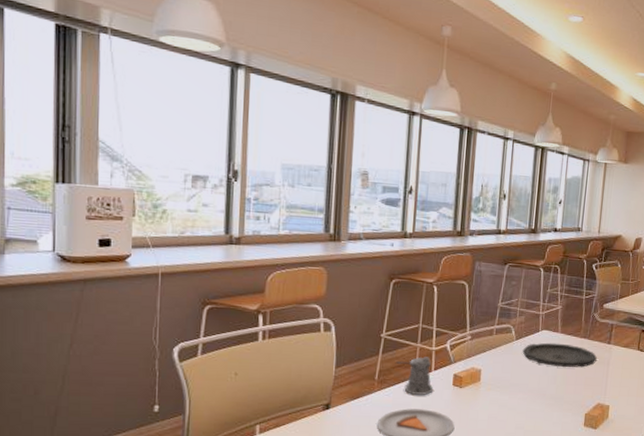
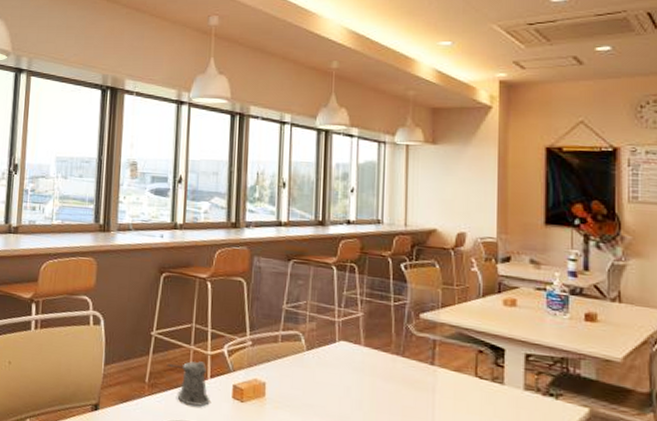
plate: present [522,342,597,368] -> none [315,356,416,393]

